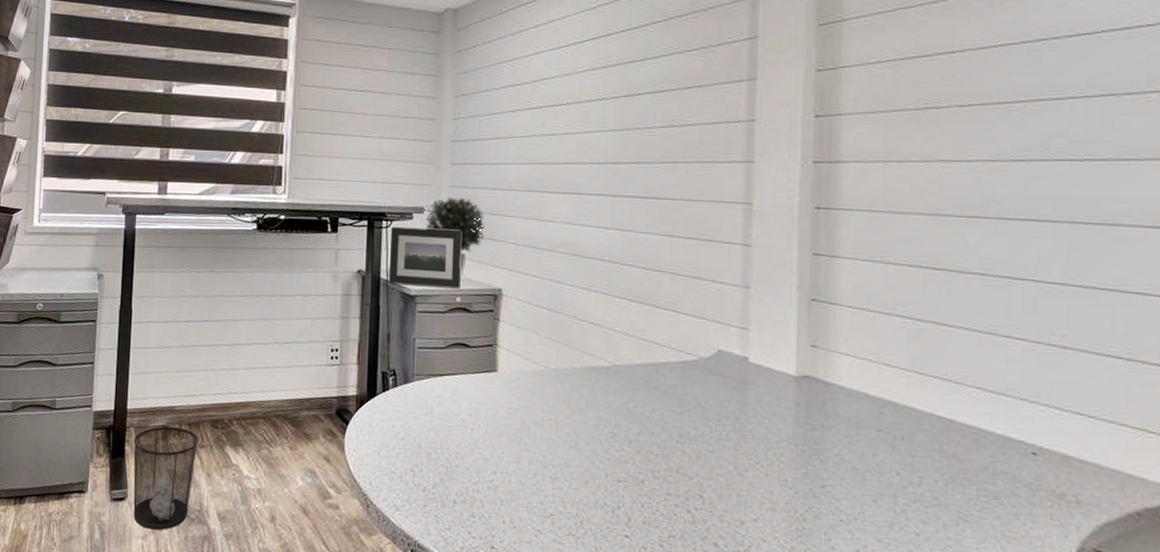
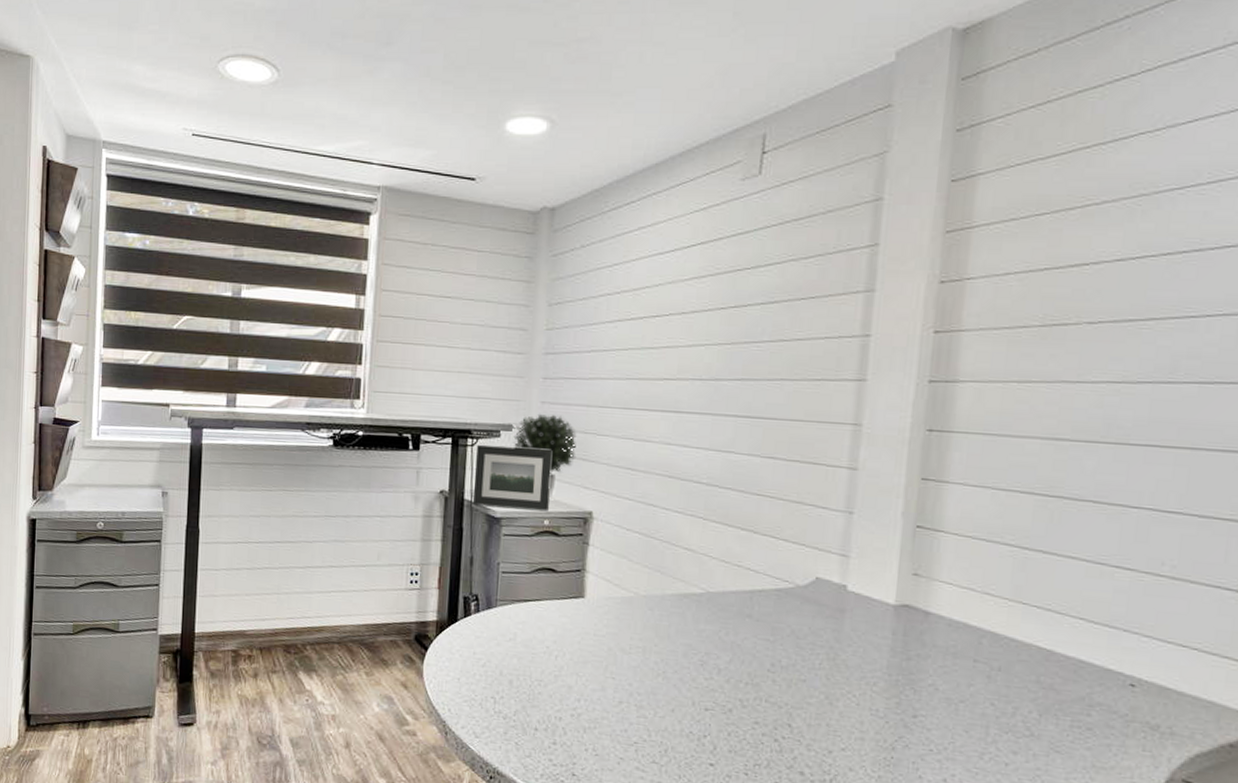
waste bin: present [133,426,199,530] -> none [201,650,271,756]

